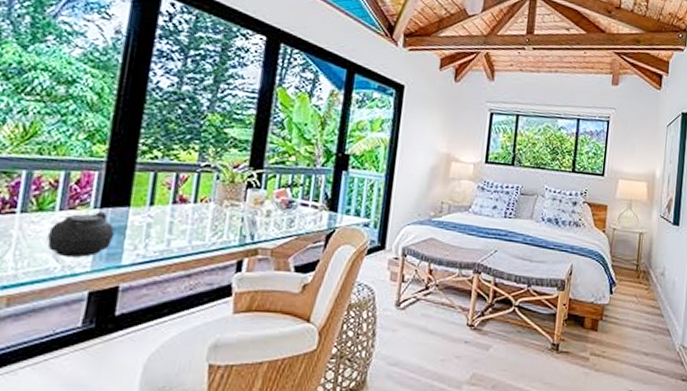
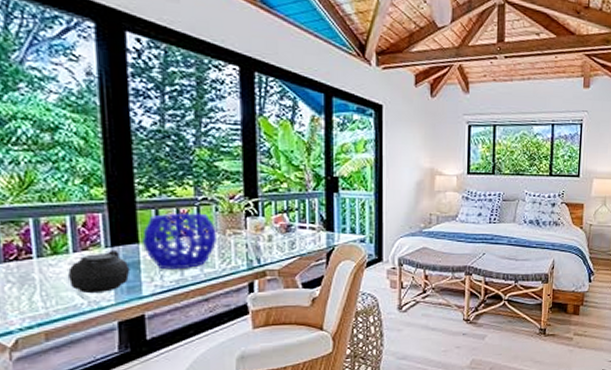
decorative bowl: none [133,177,214,239] -> present [142,213,218,270]

